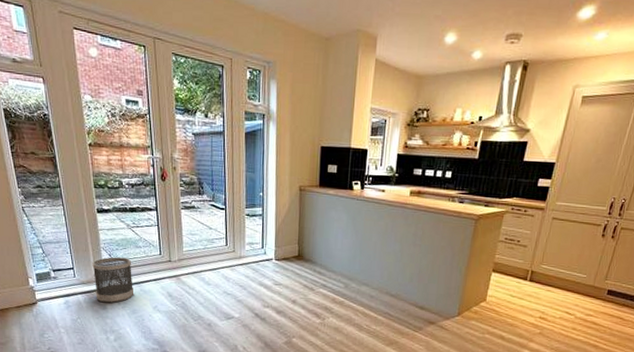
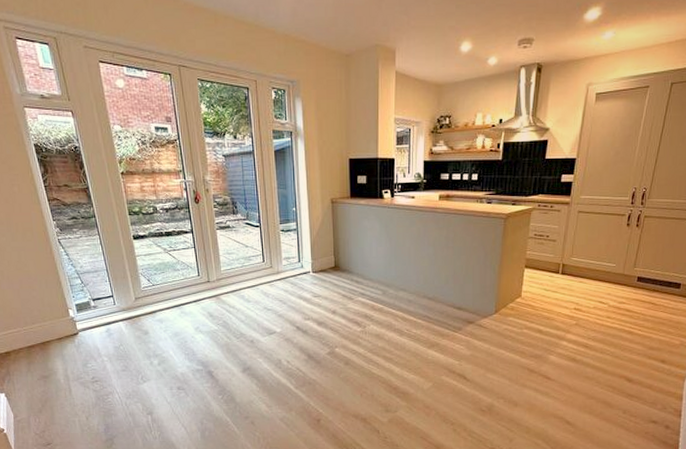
wastebasket: present [92,257,134,303] -> none [131,281,176,328]

